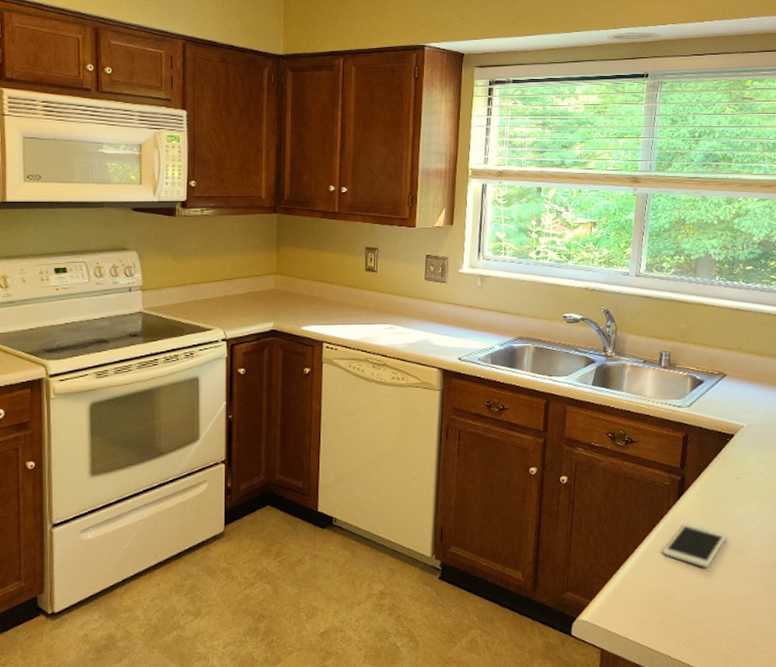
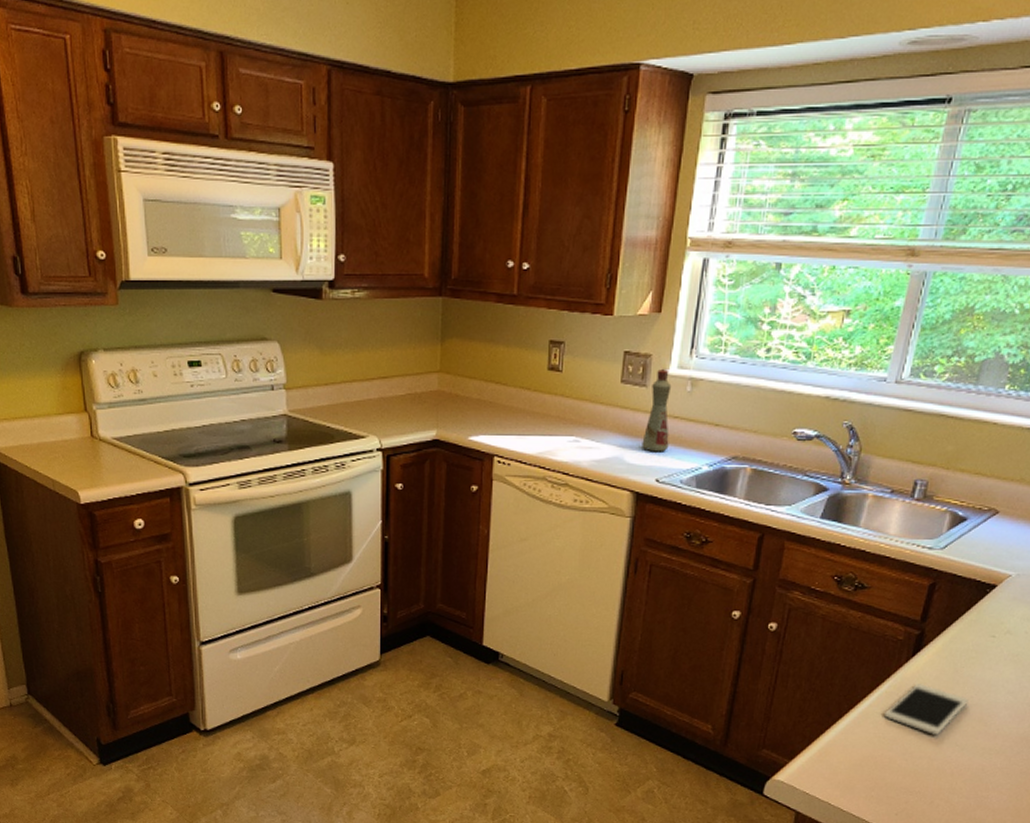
bottle: none [445,268,467,335] -> present [642,368,672,452]

